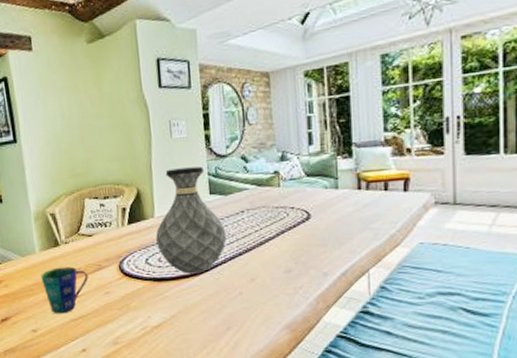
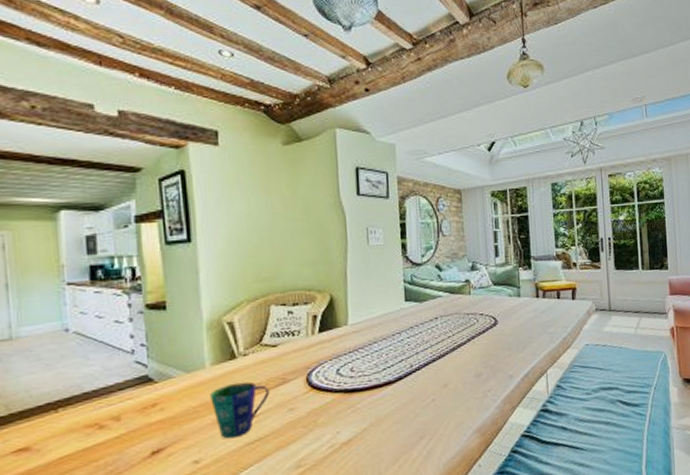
vase: present [156,166,227,274] -> none [349,273,421,383]

